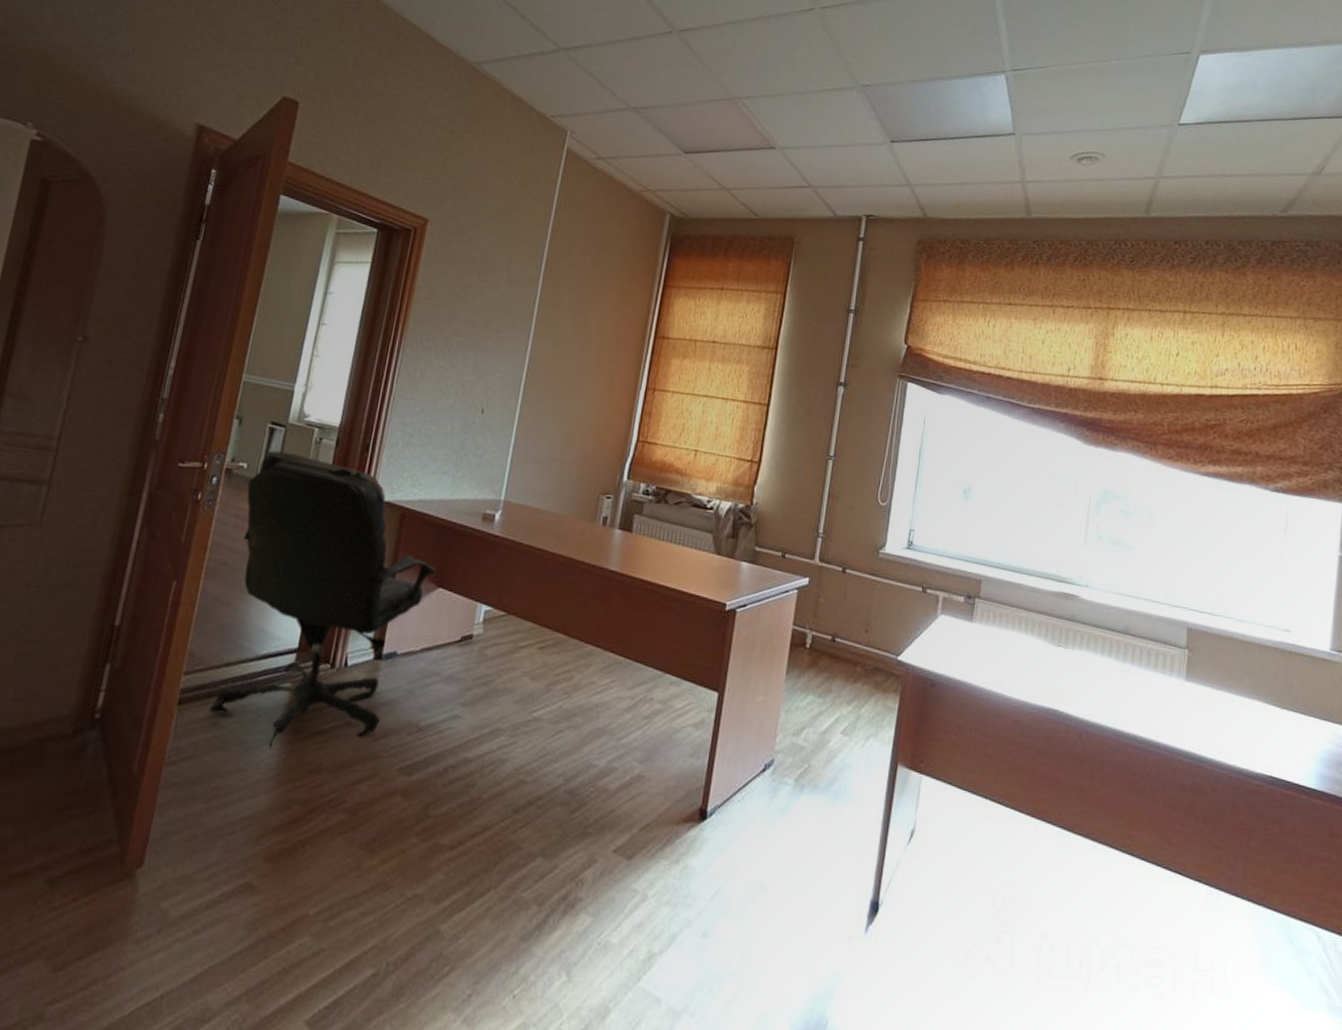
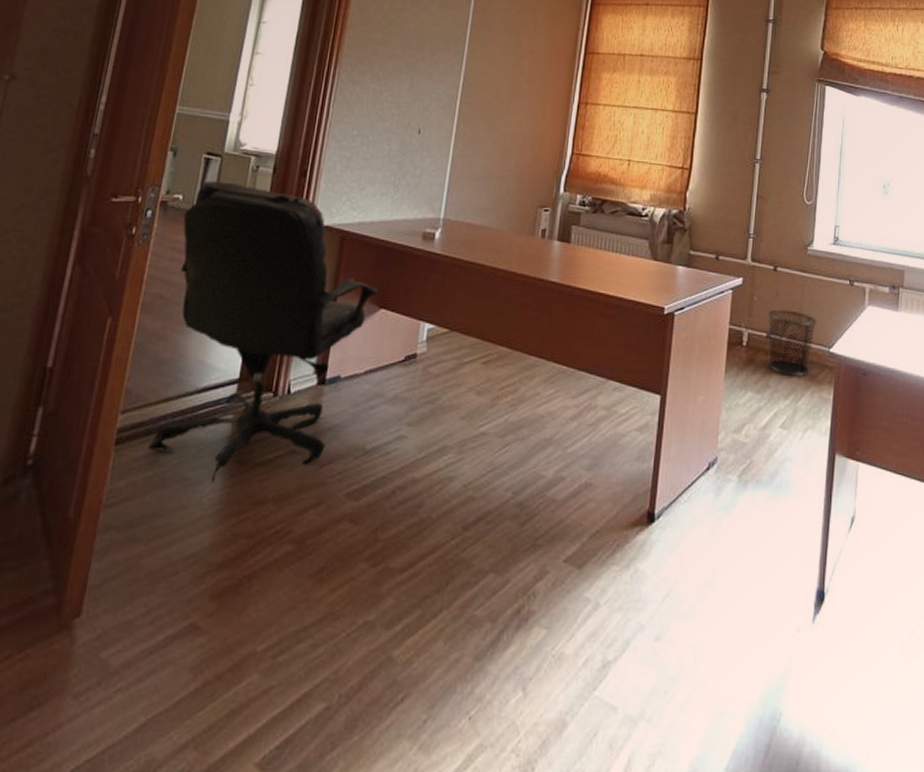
waste bin: none [830,612,885,683] -> present [767,309,816,376]

